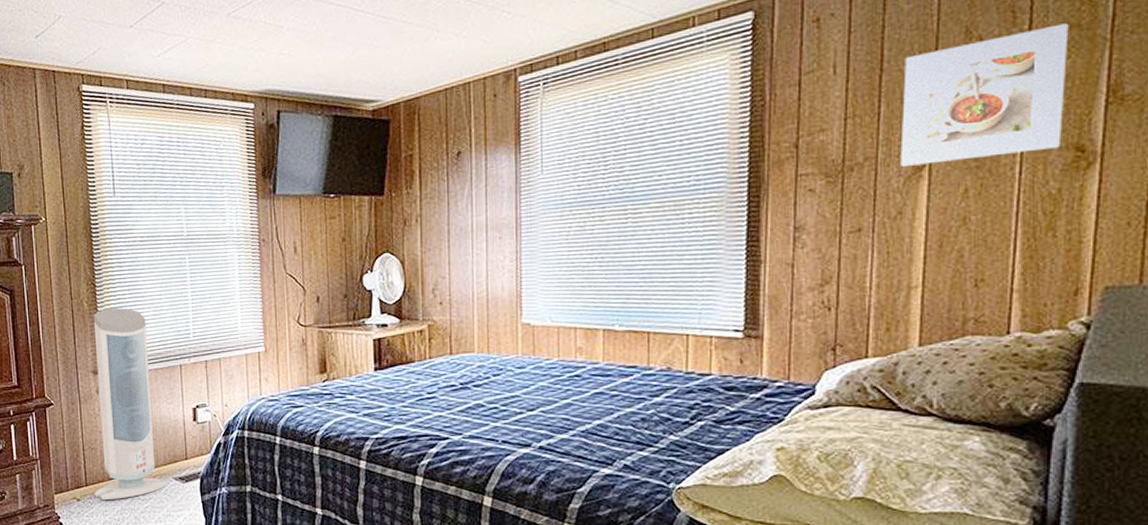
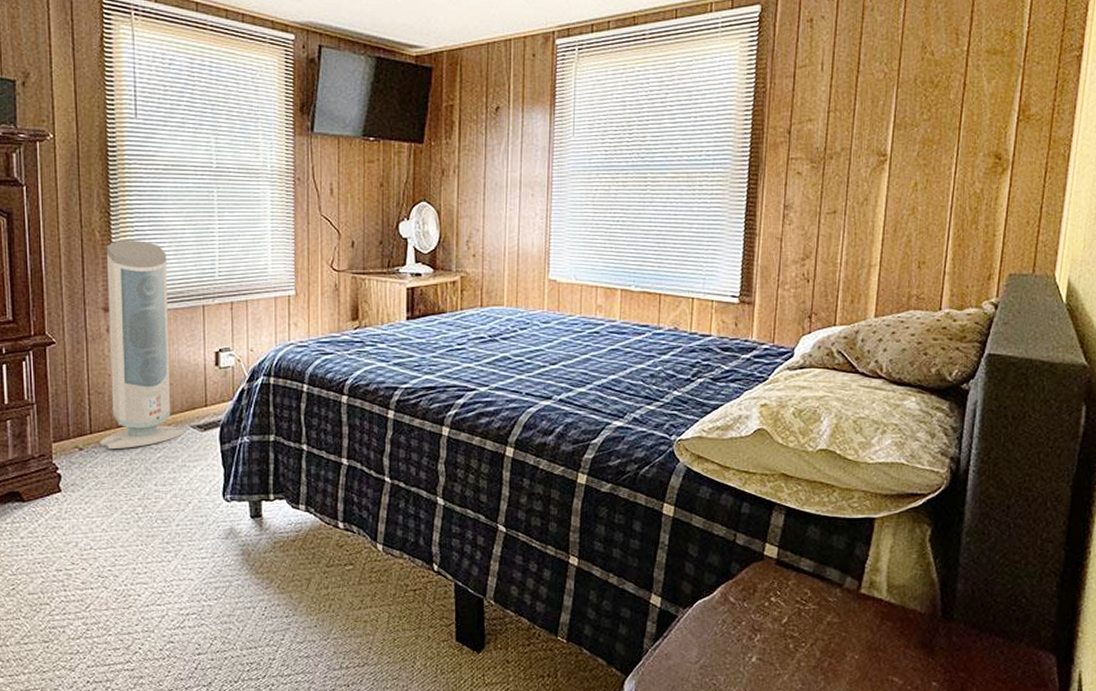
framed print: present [900,23,1069,166] -> none [868,49,995,159]

